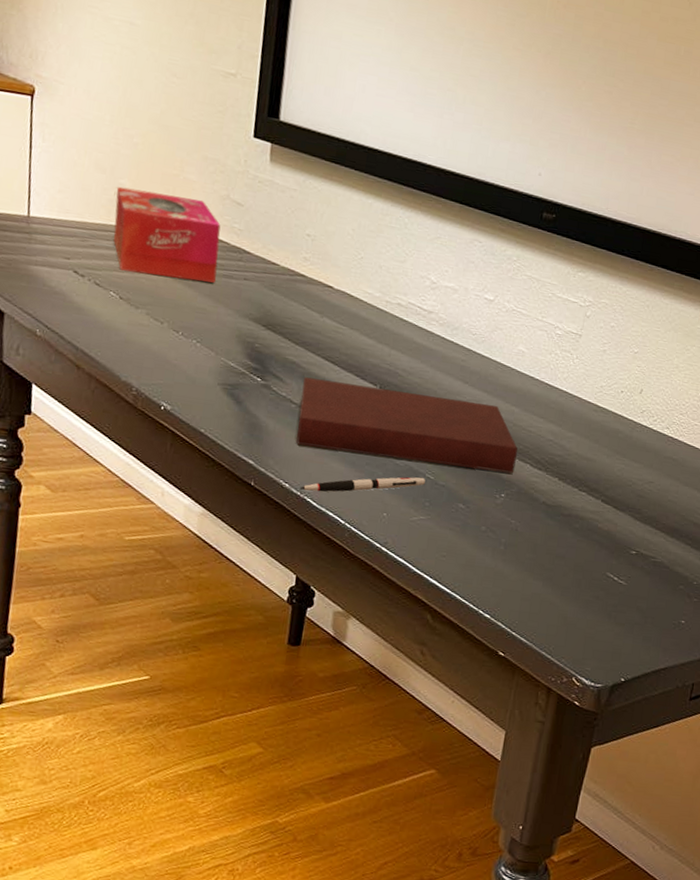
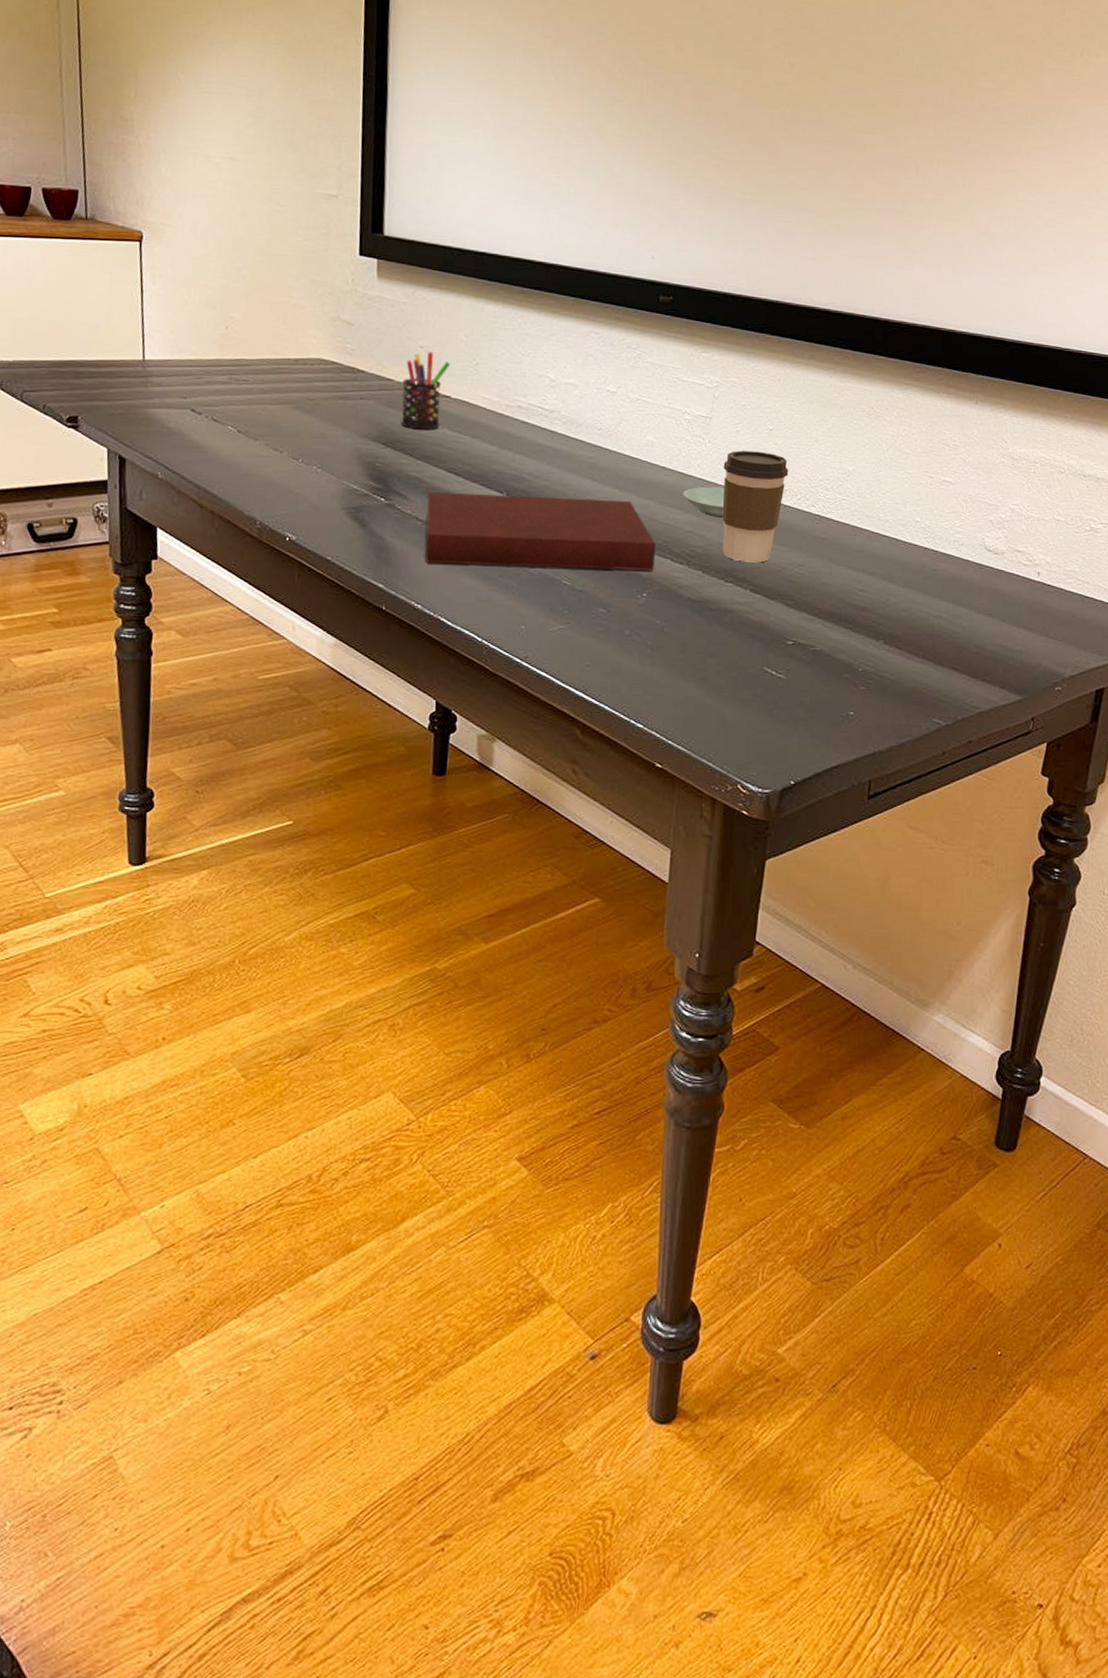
tissue box: present [113,186,221,283] -> none [227,320,334,406]
pen holder: none [282,241,336,317] -> present [401,352,451,430]
pen: present [299,477,426,492] -> none [432,584,563,611]
saucer: none [547,399,588,432] -> present [683,486,725,519]
coffee cup: none [579,368,649,476] -> present [722,450,789,563]

